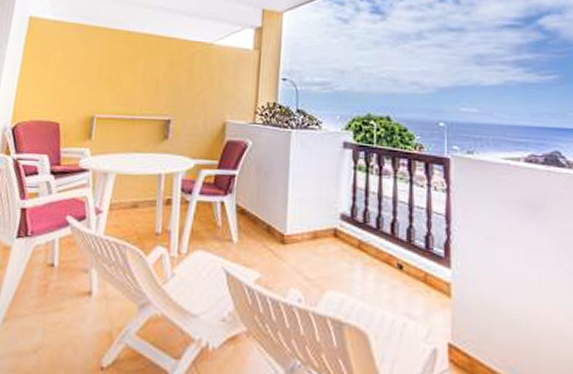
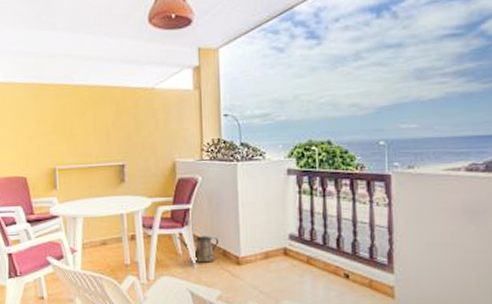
watering can: none [217,205,264,239] -> present [176,236,219,263]

